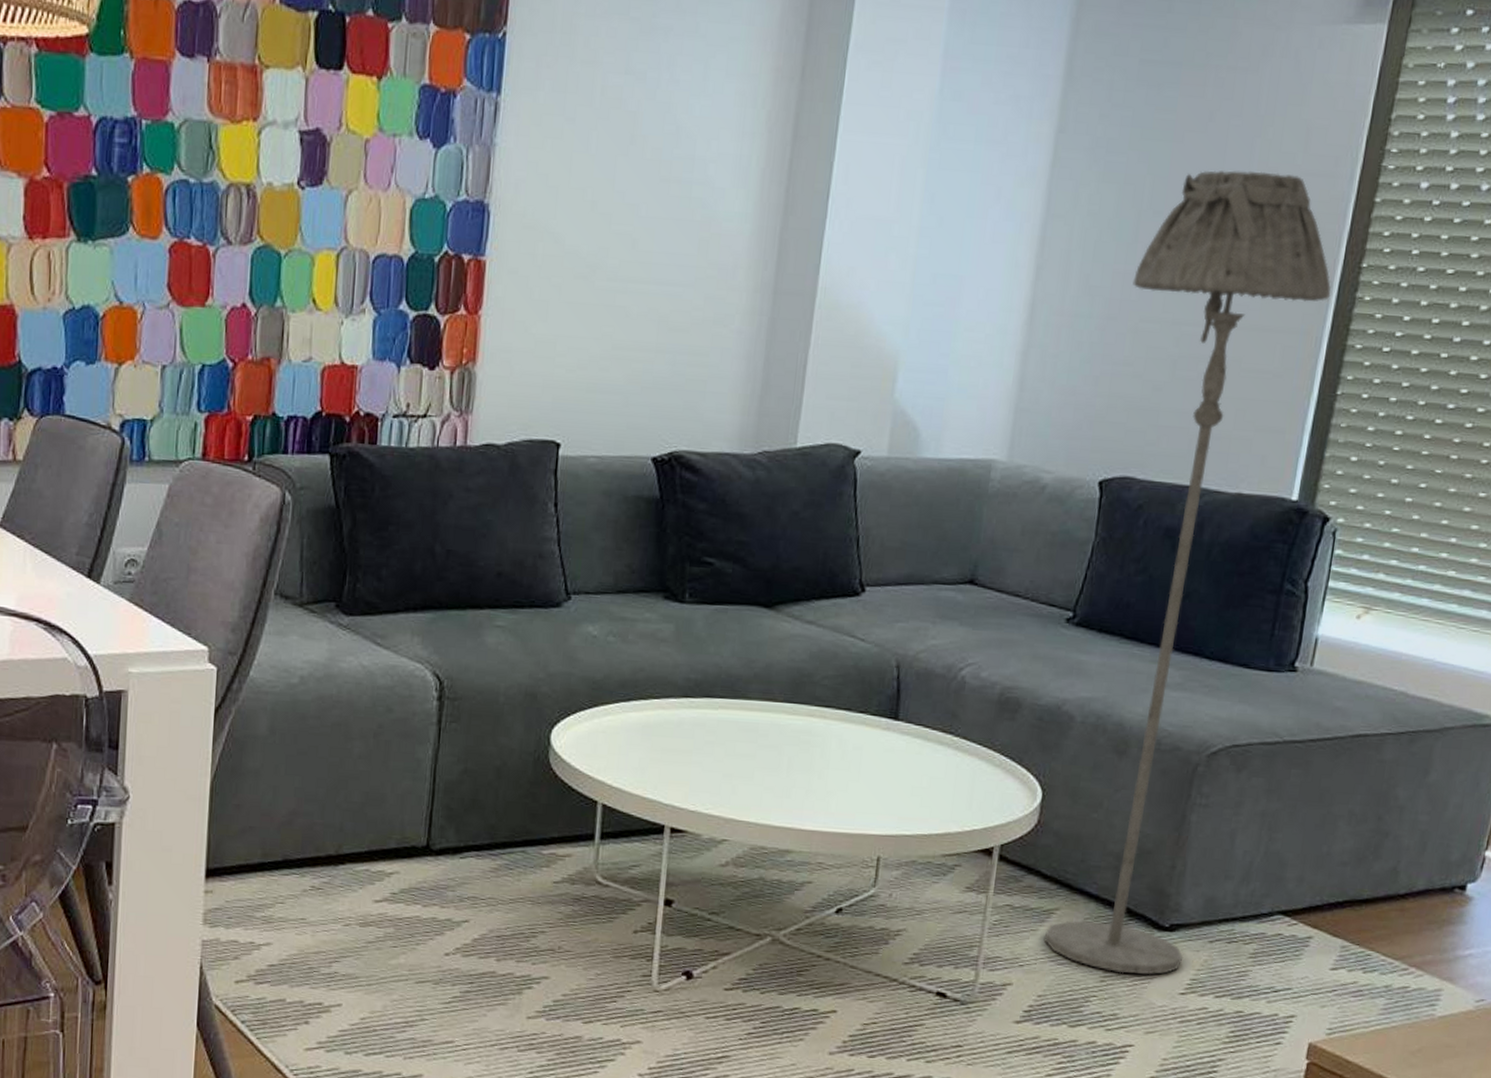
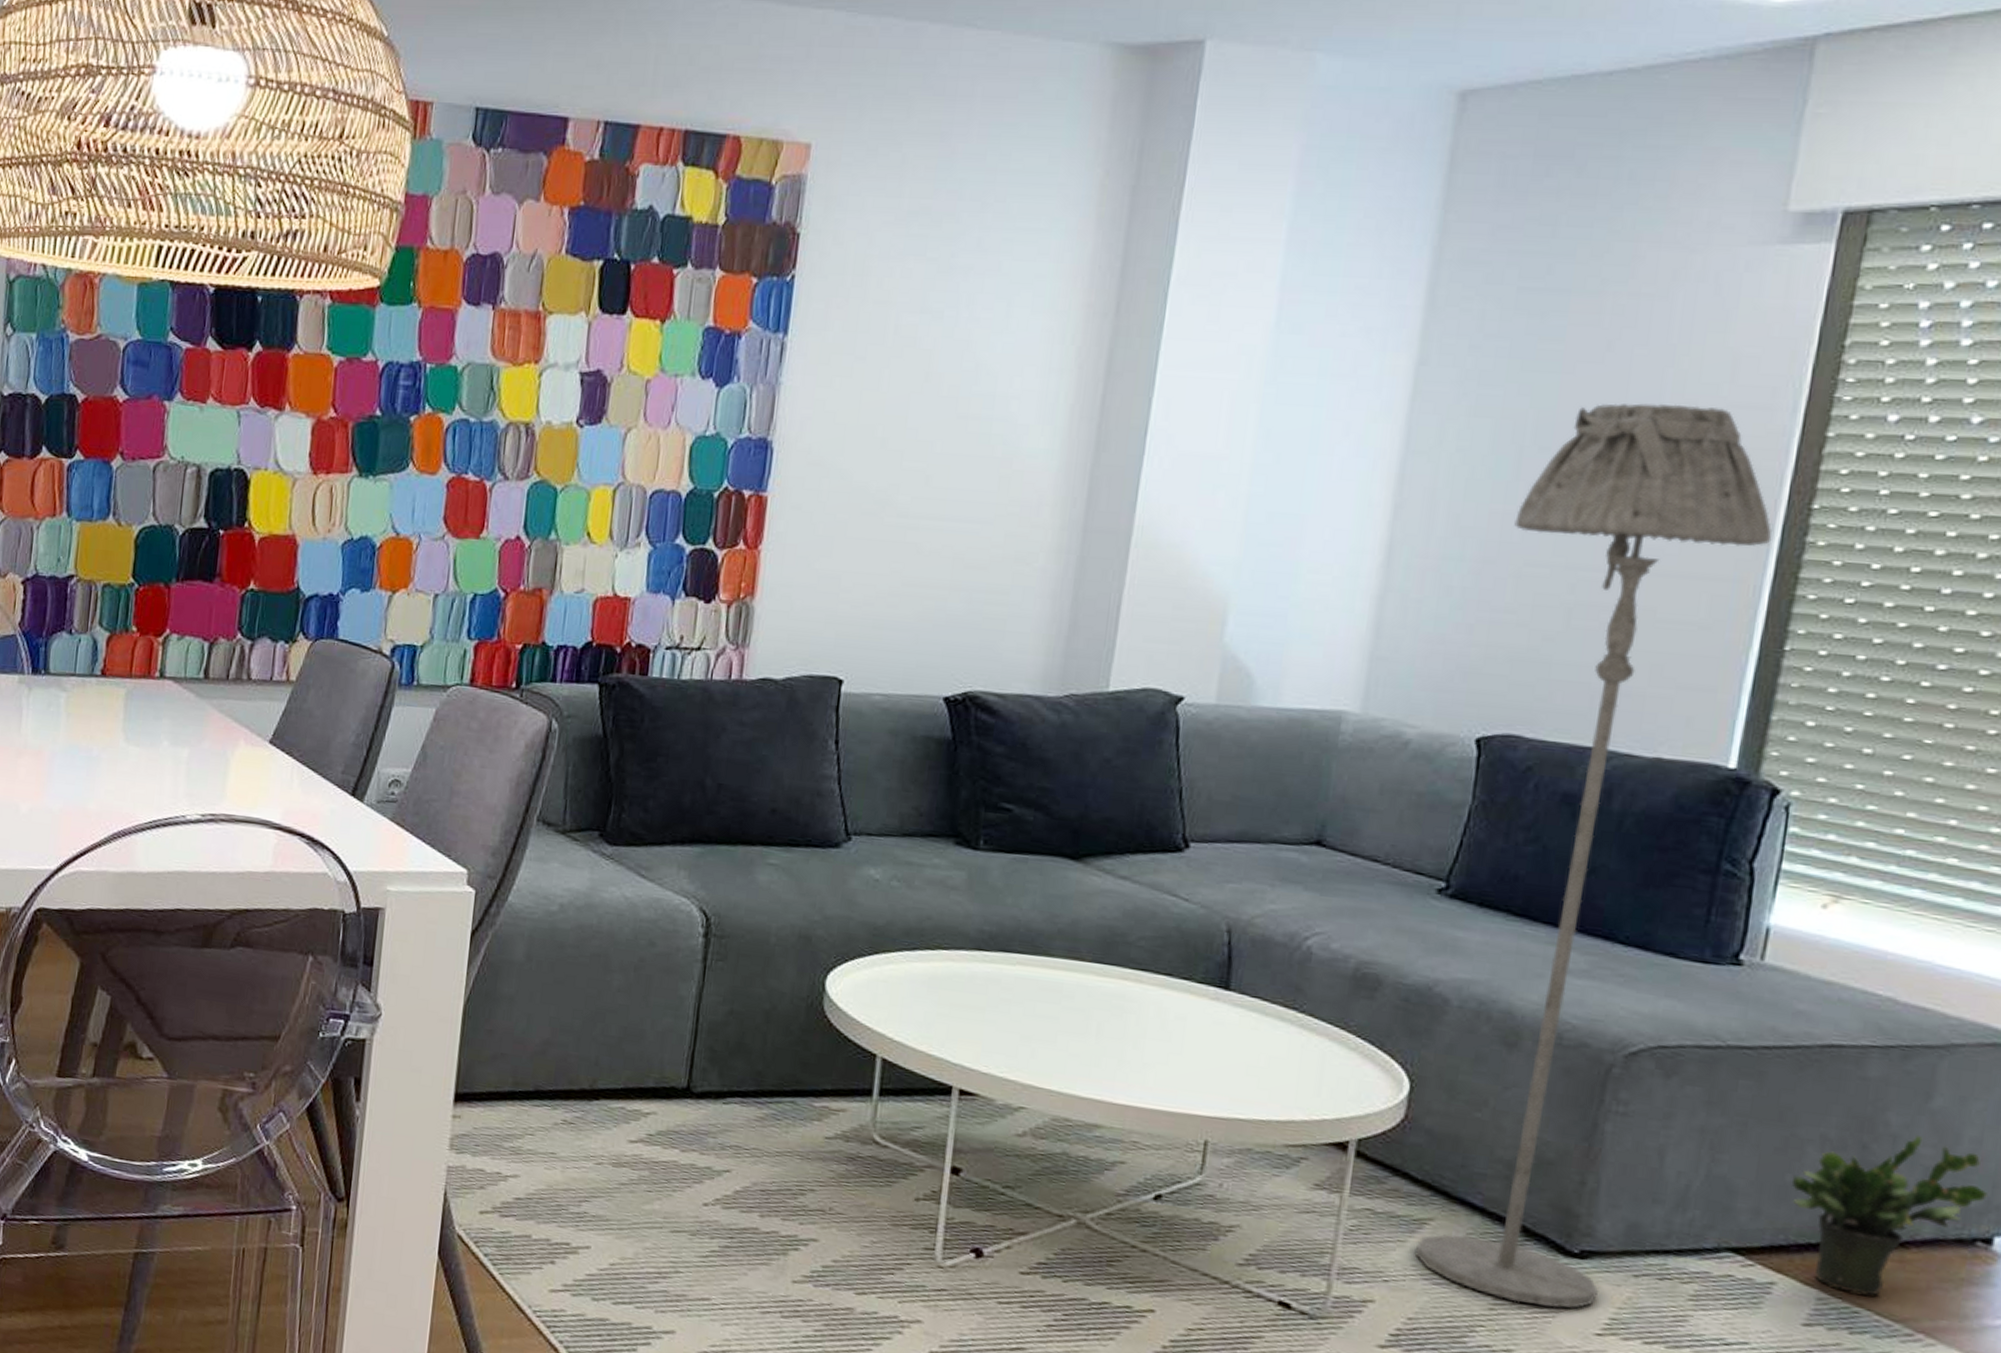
potted plant: none [1326,806,1464,942] -> present [1791,1136,1987,1297]

